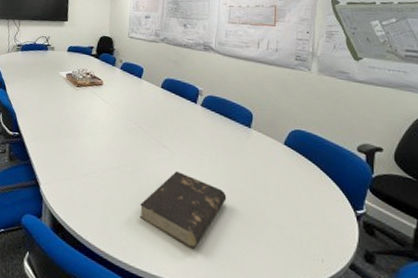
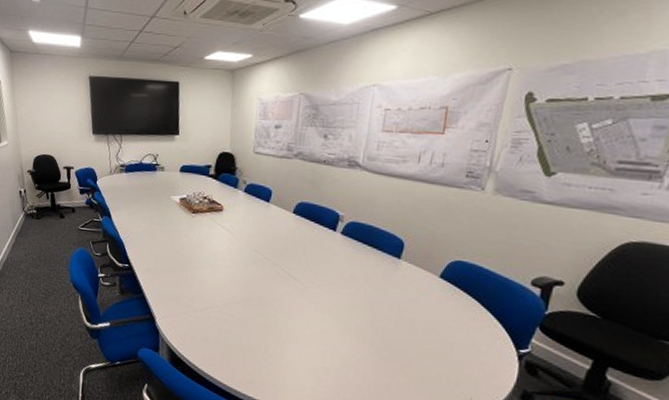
book: present [139,171,227,248] -> none [265,306,366,384]

